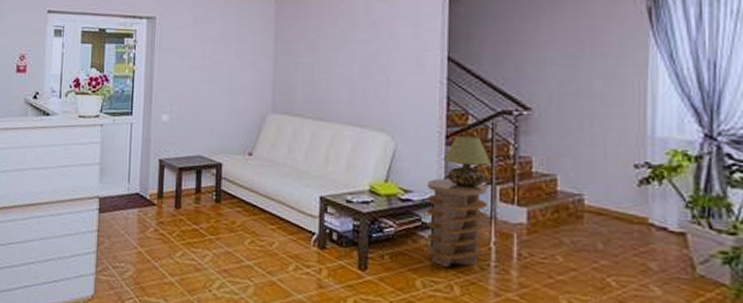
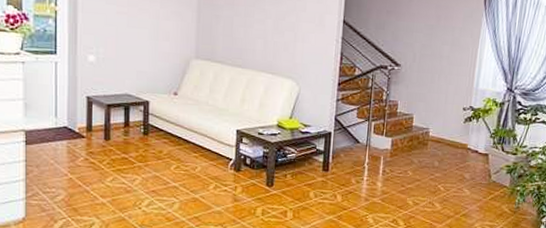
side table: present [425,177,488,268] -> none [318,115,366,182]
table lamp: present [444,135,491,187] -> none [336,83,370,123]

